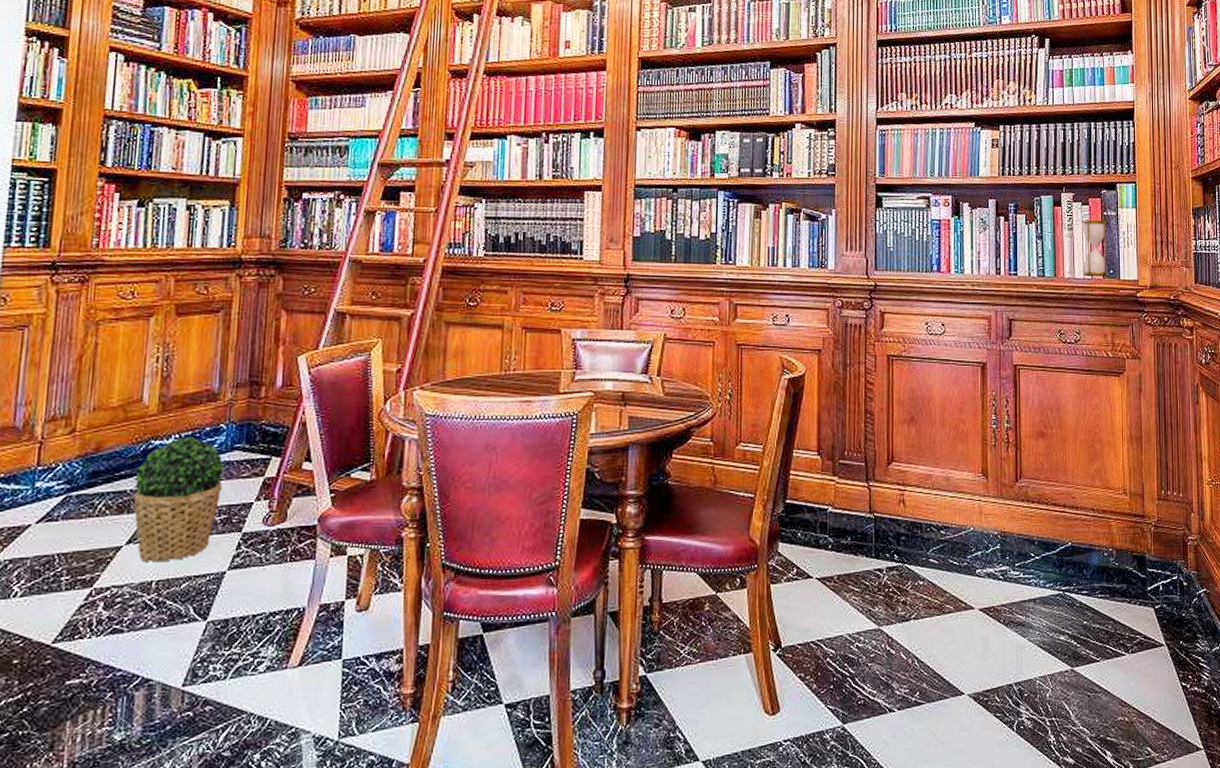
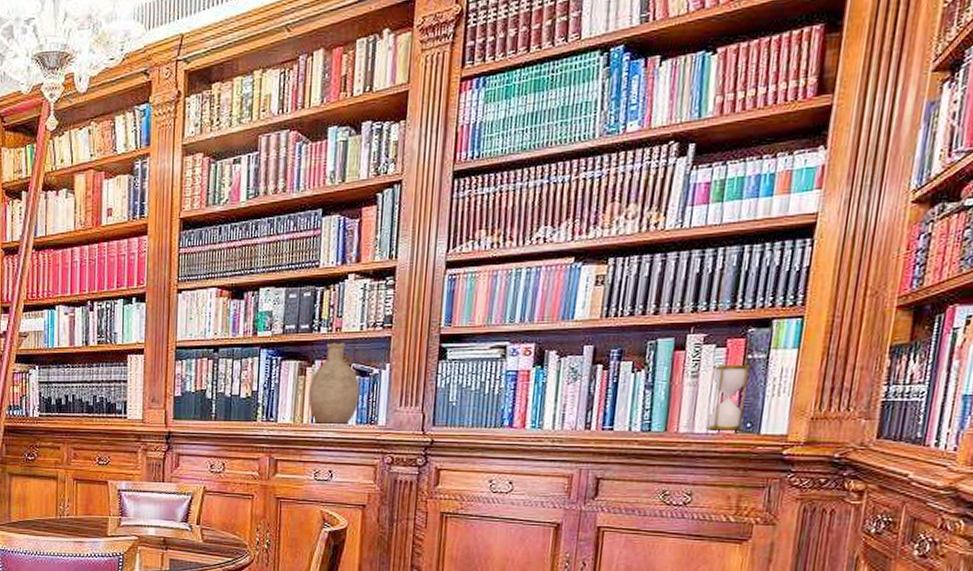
decorative vase: none [764,187,810,267] -> present [308,343,360,424]

